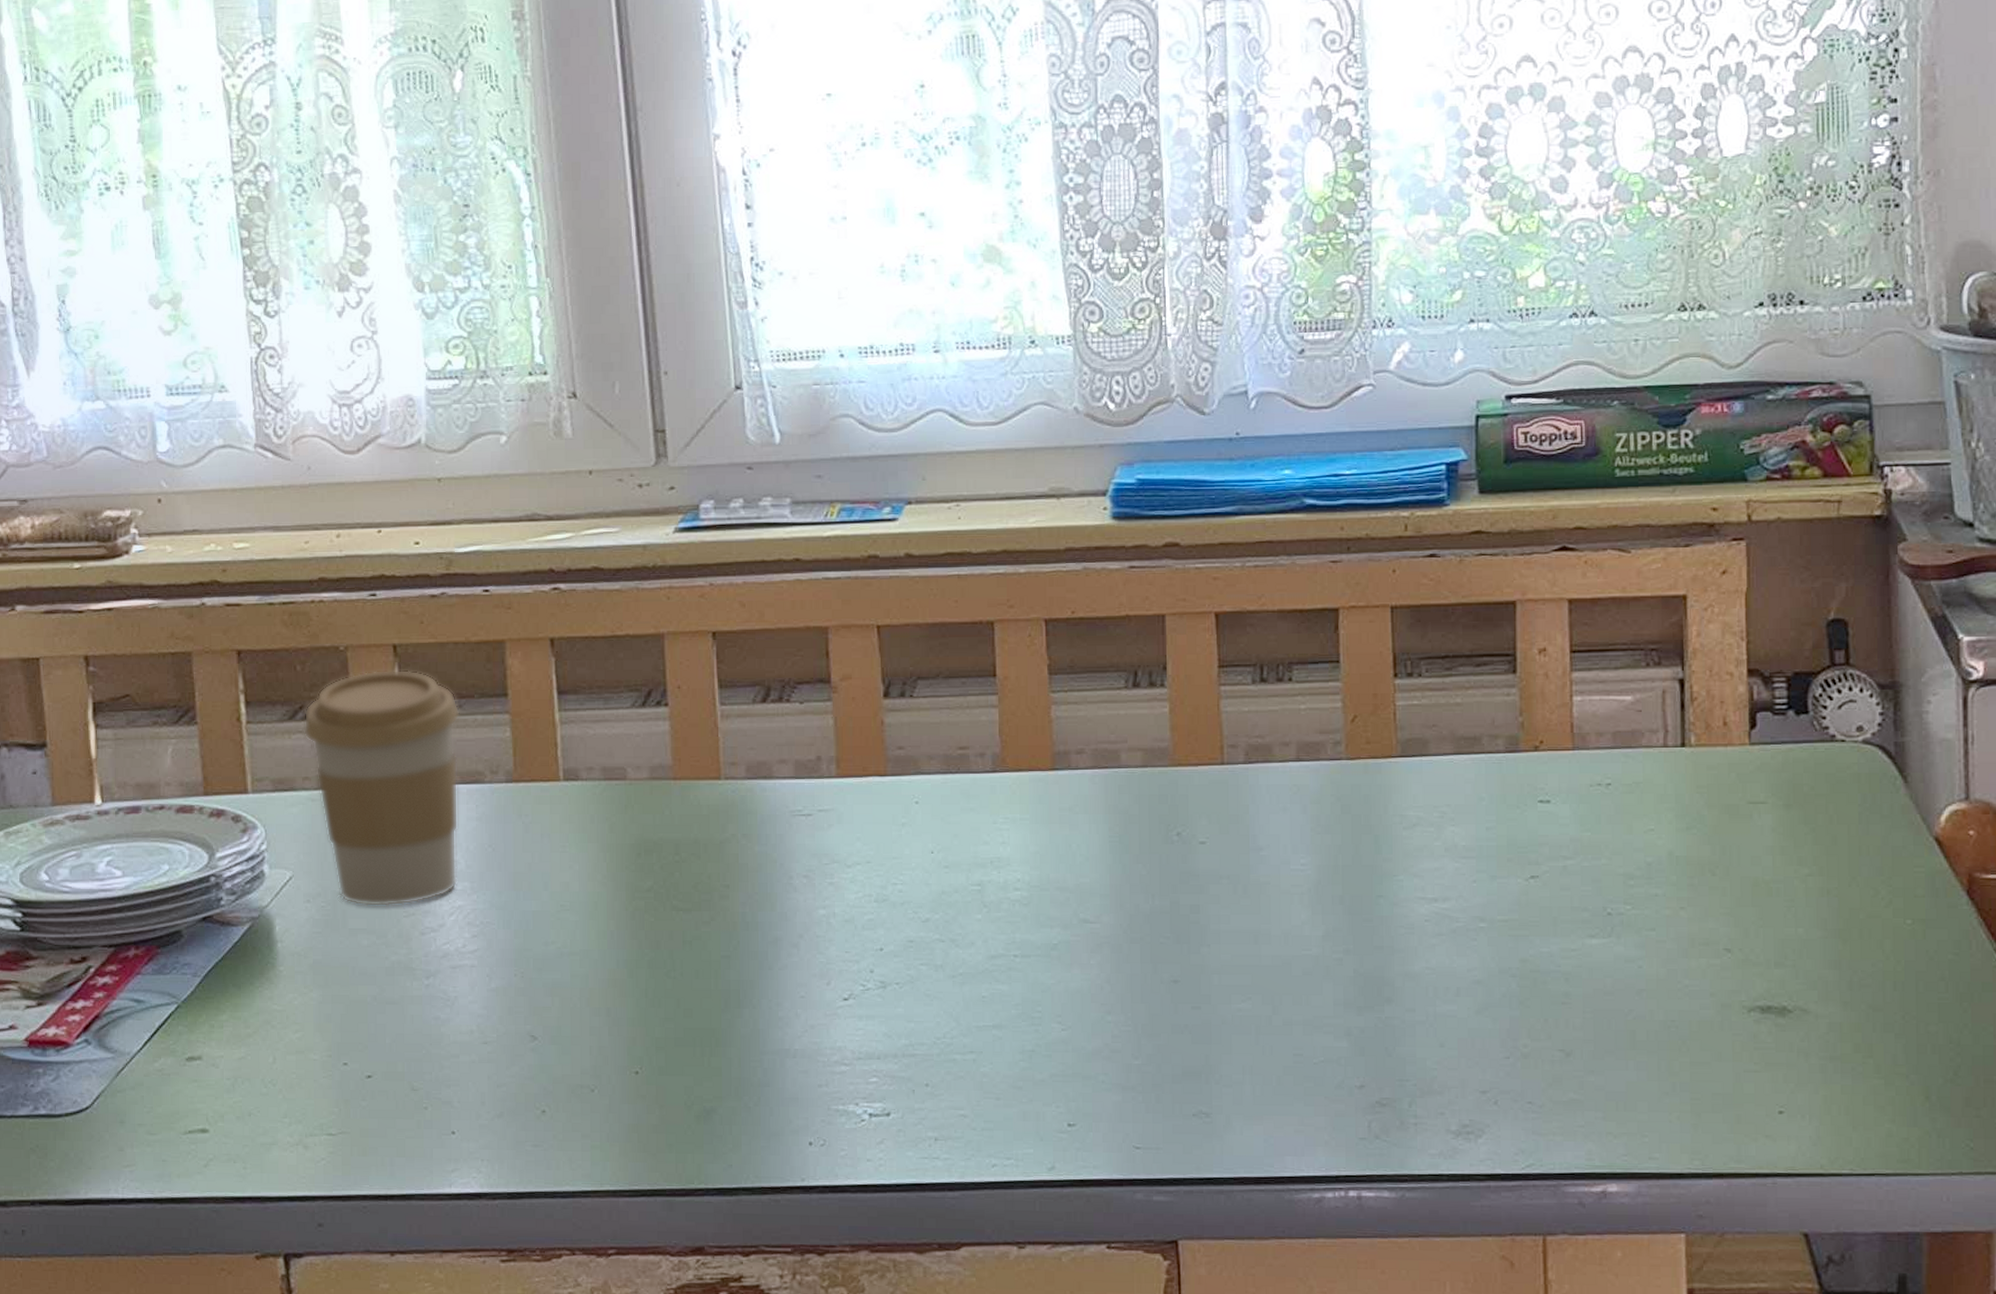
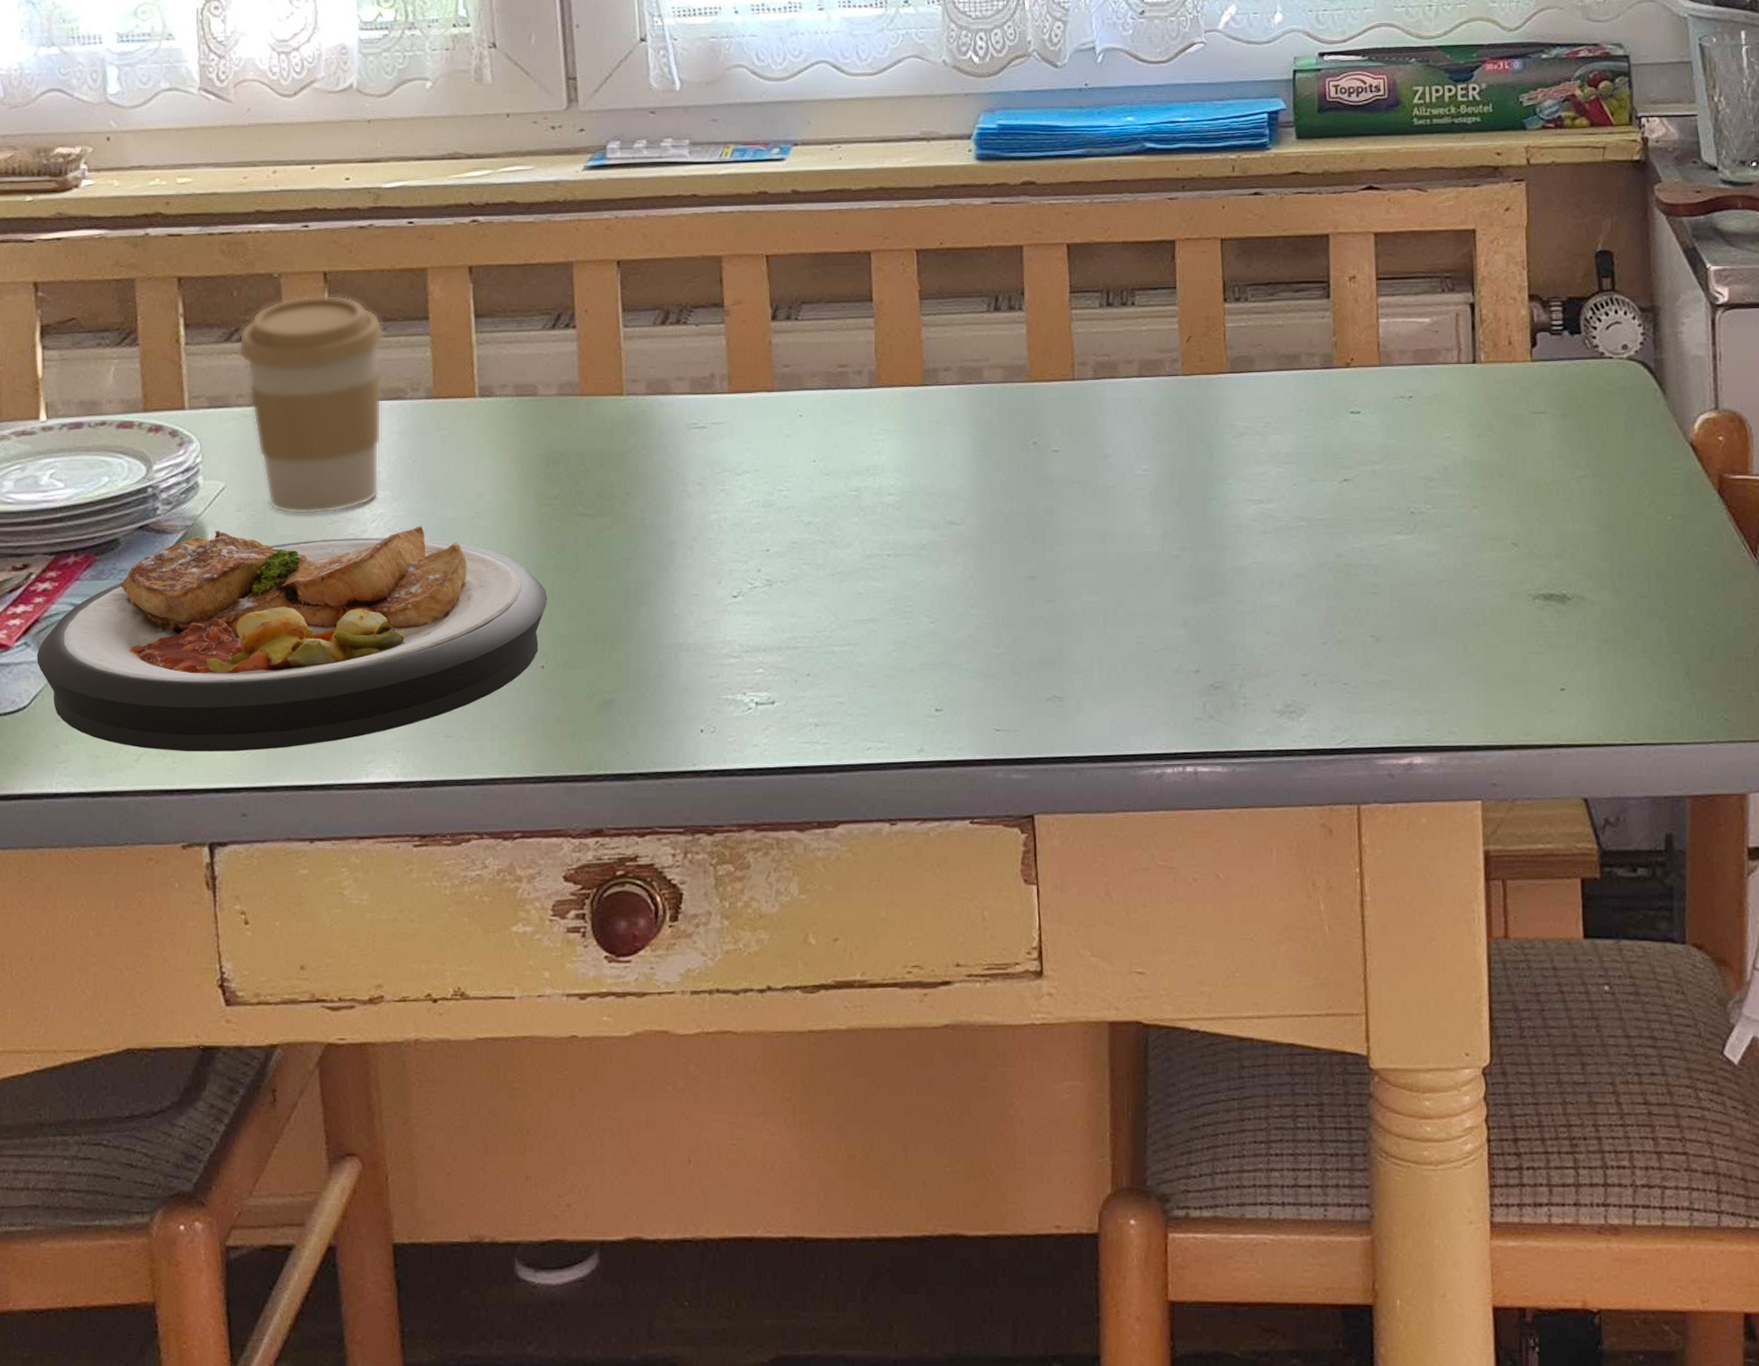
plate: none [98,920,641,1158] -> present [37,526,547,752]

